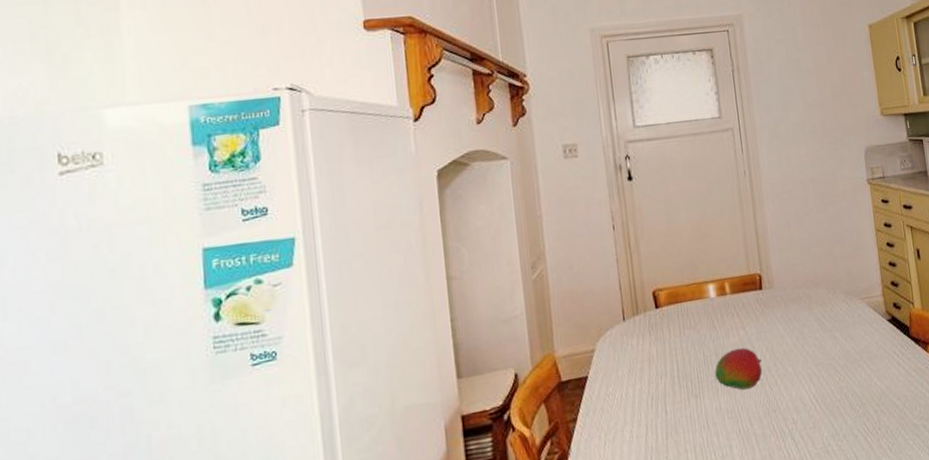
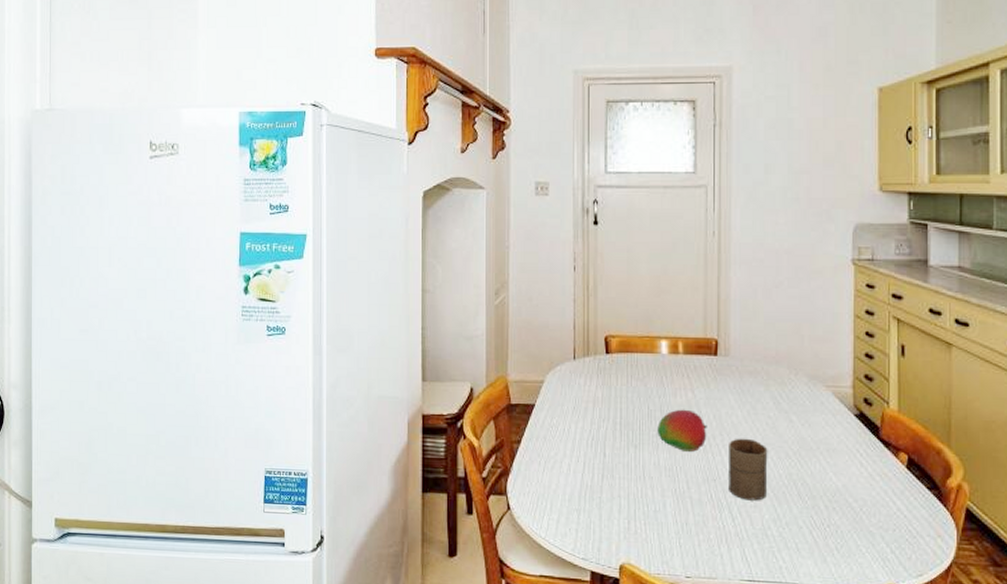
cup: none [783,362,824,424] -> present [729,438,768,501]

